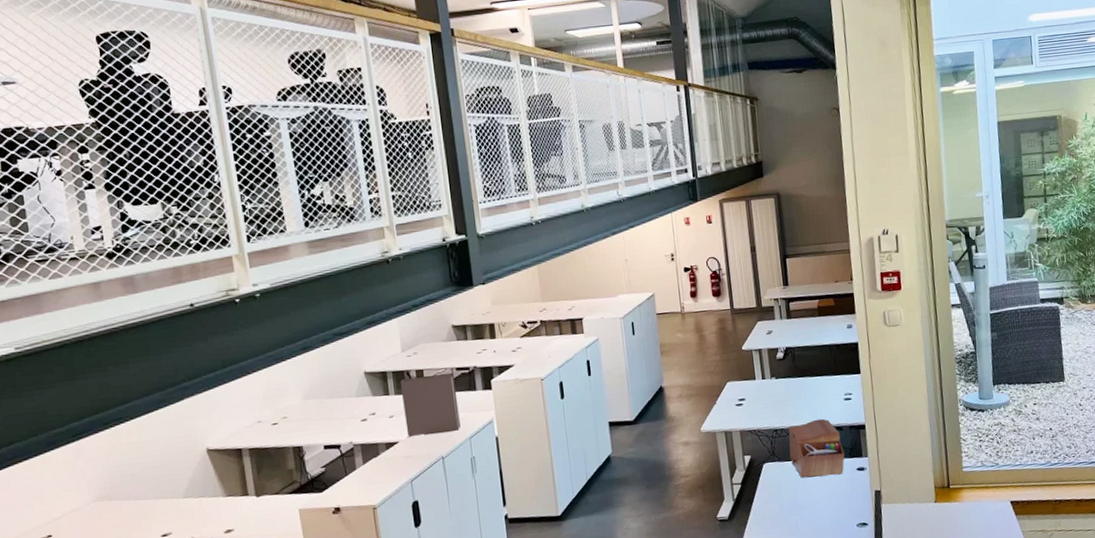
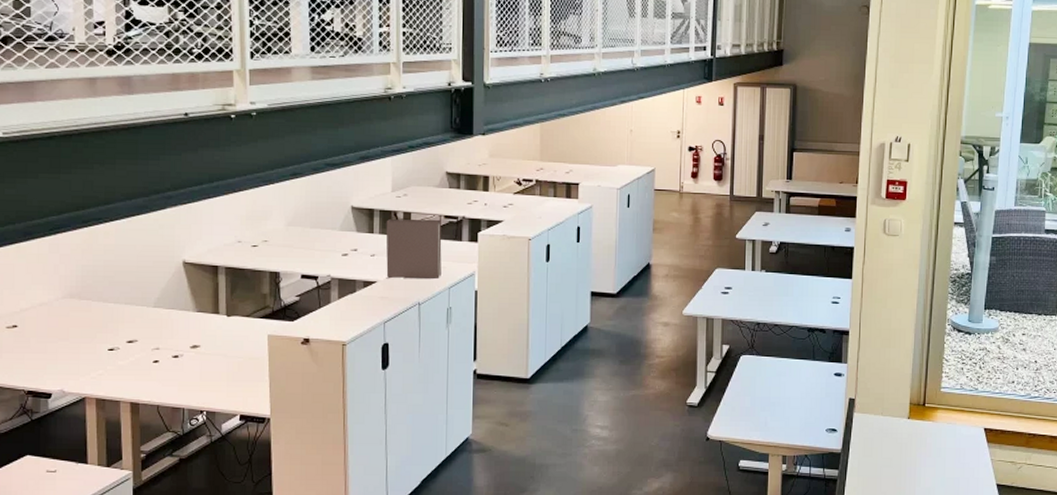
sewing box: present [788,418,845,478] -> none [768,318,824,377]

